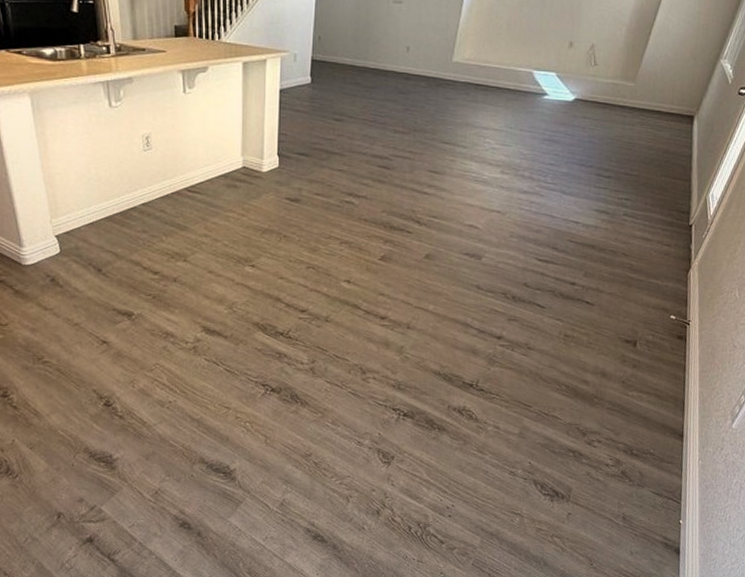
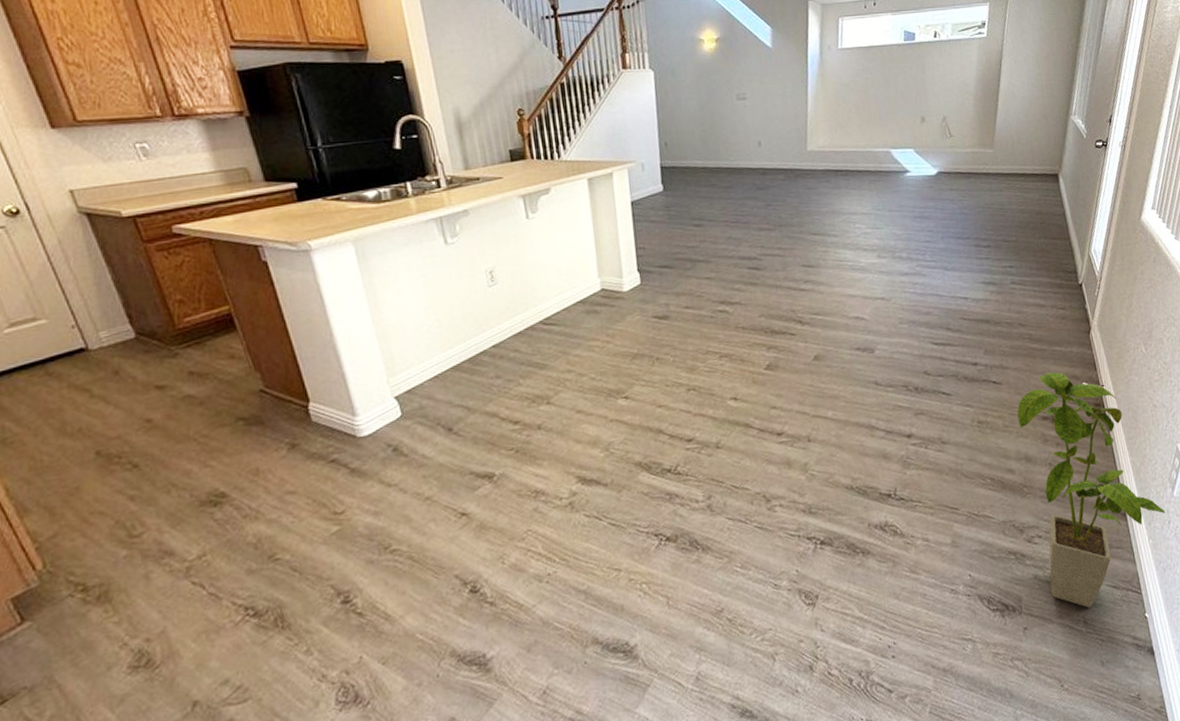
house plant: none [599,301,721,507] -> present [1017,372,1166,608]

